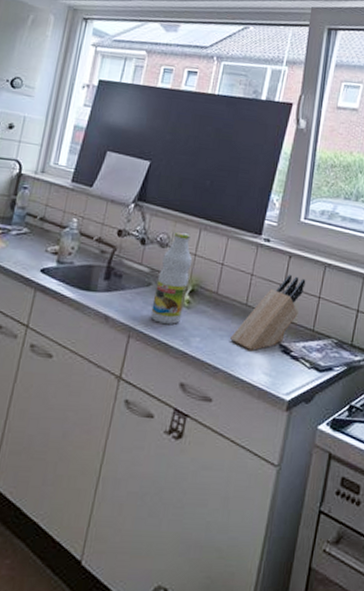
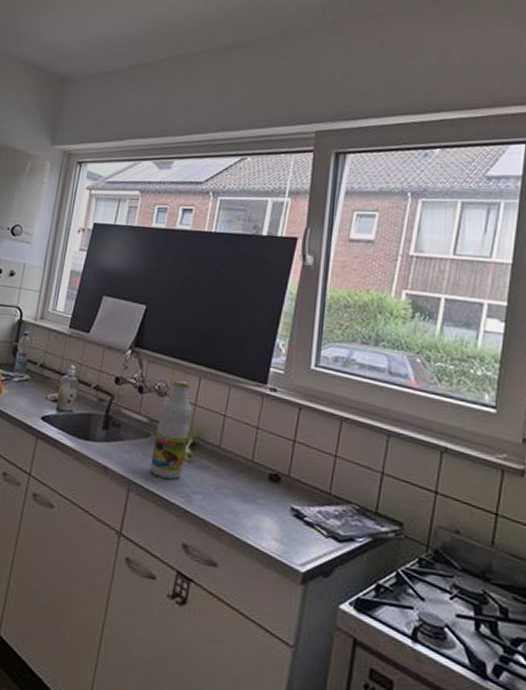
knife block: present [230,274,306,351] -> none [236,428,319,513]

